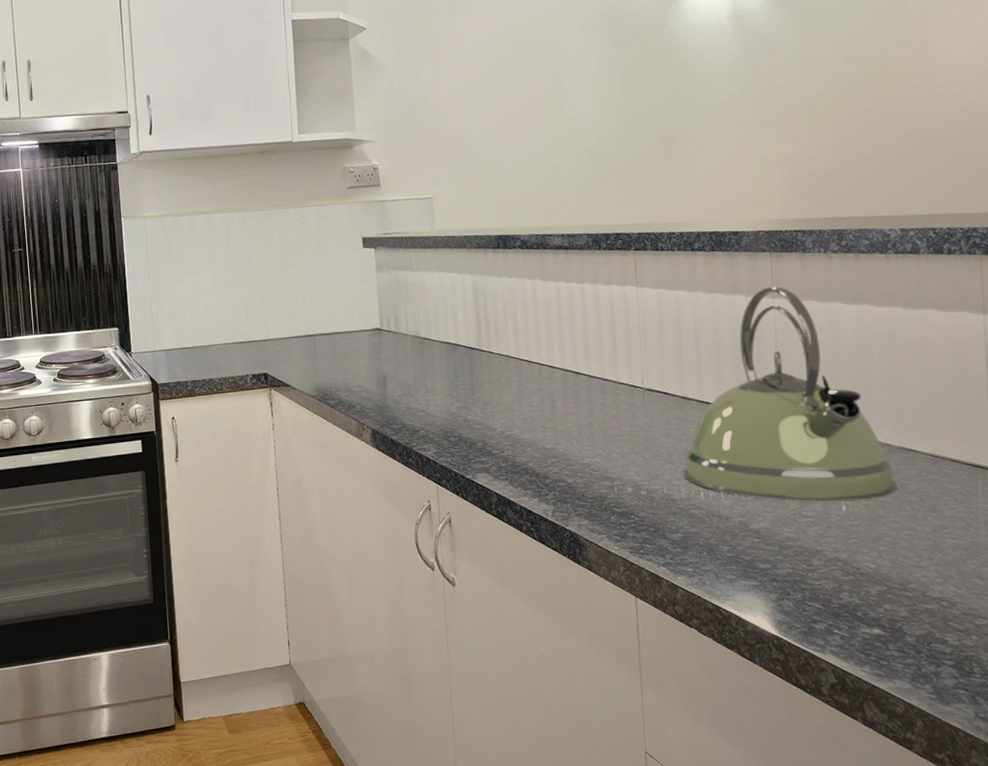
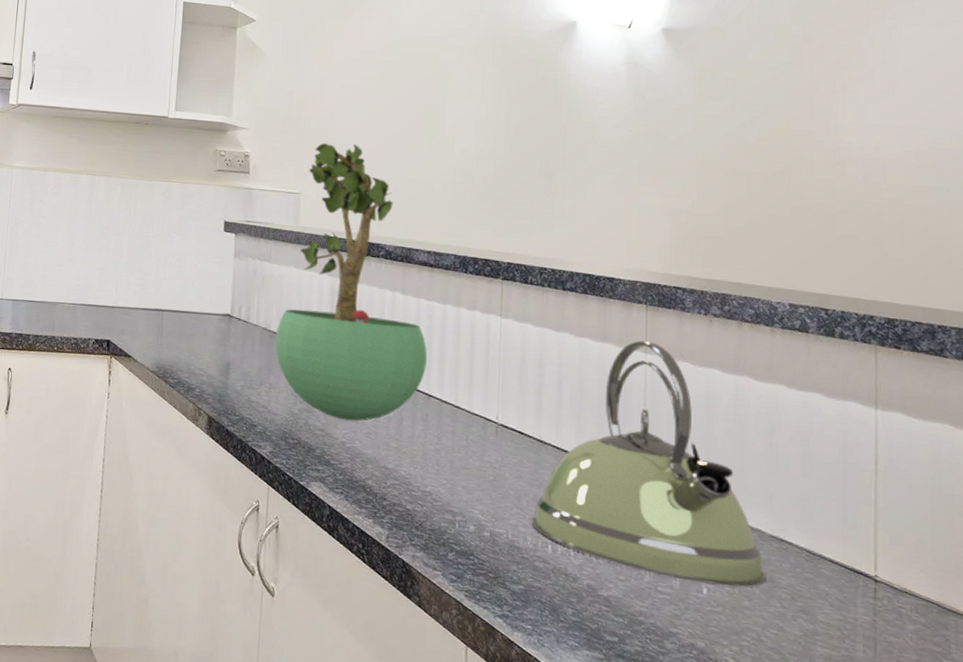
potted plant: none [426,139,572,411] -> present [275,143,427,421]

